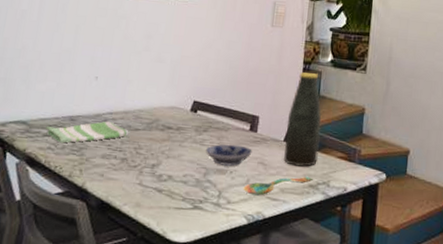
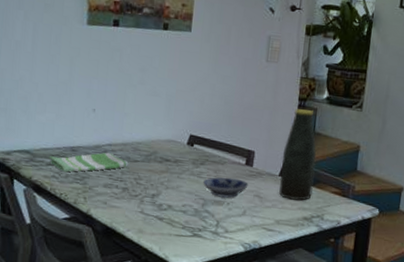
spoon: present [243,176,313,196] -> none [240,209,307,227]

